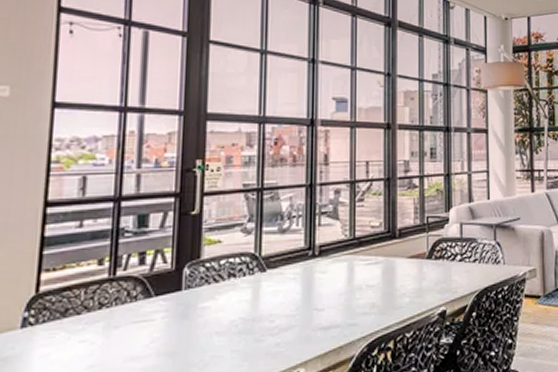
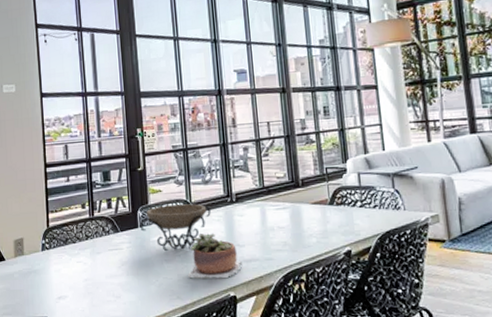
decorative bowl: none [184,258,285,320] -> present [139,204,211,251]
succulent plant: none [244,295,320,355] -> present [187,232,243,279]

